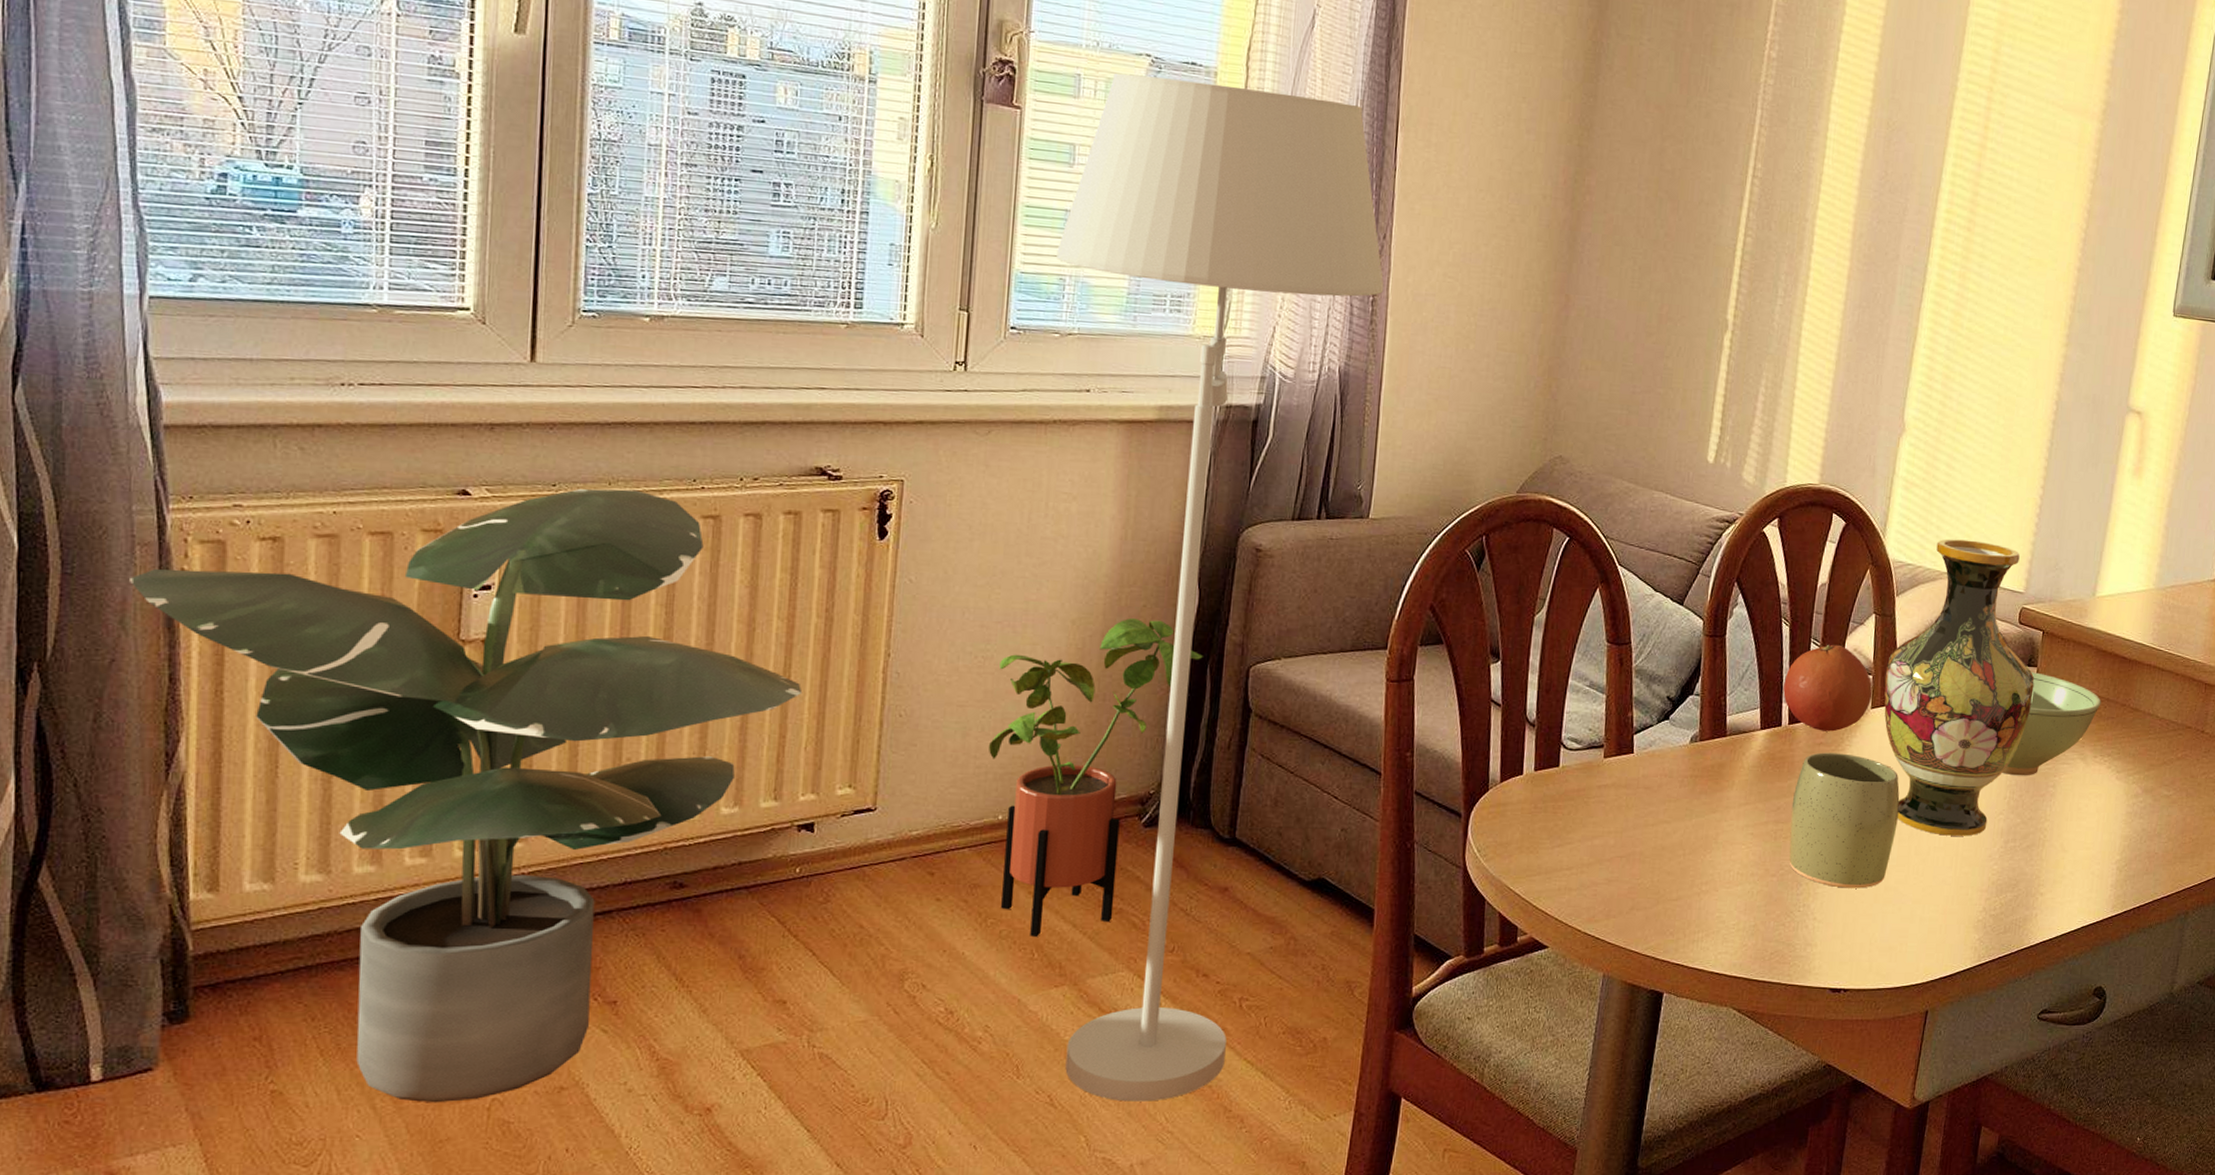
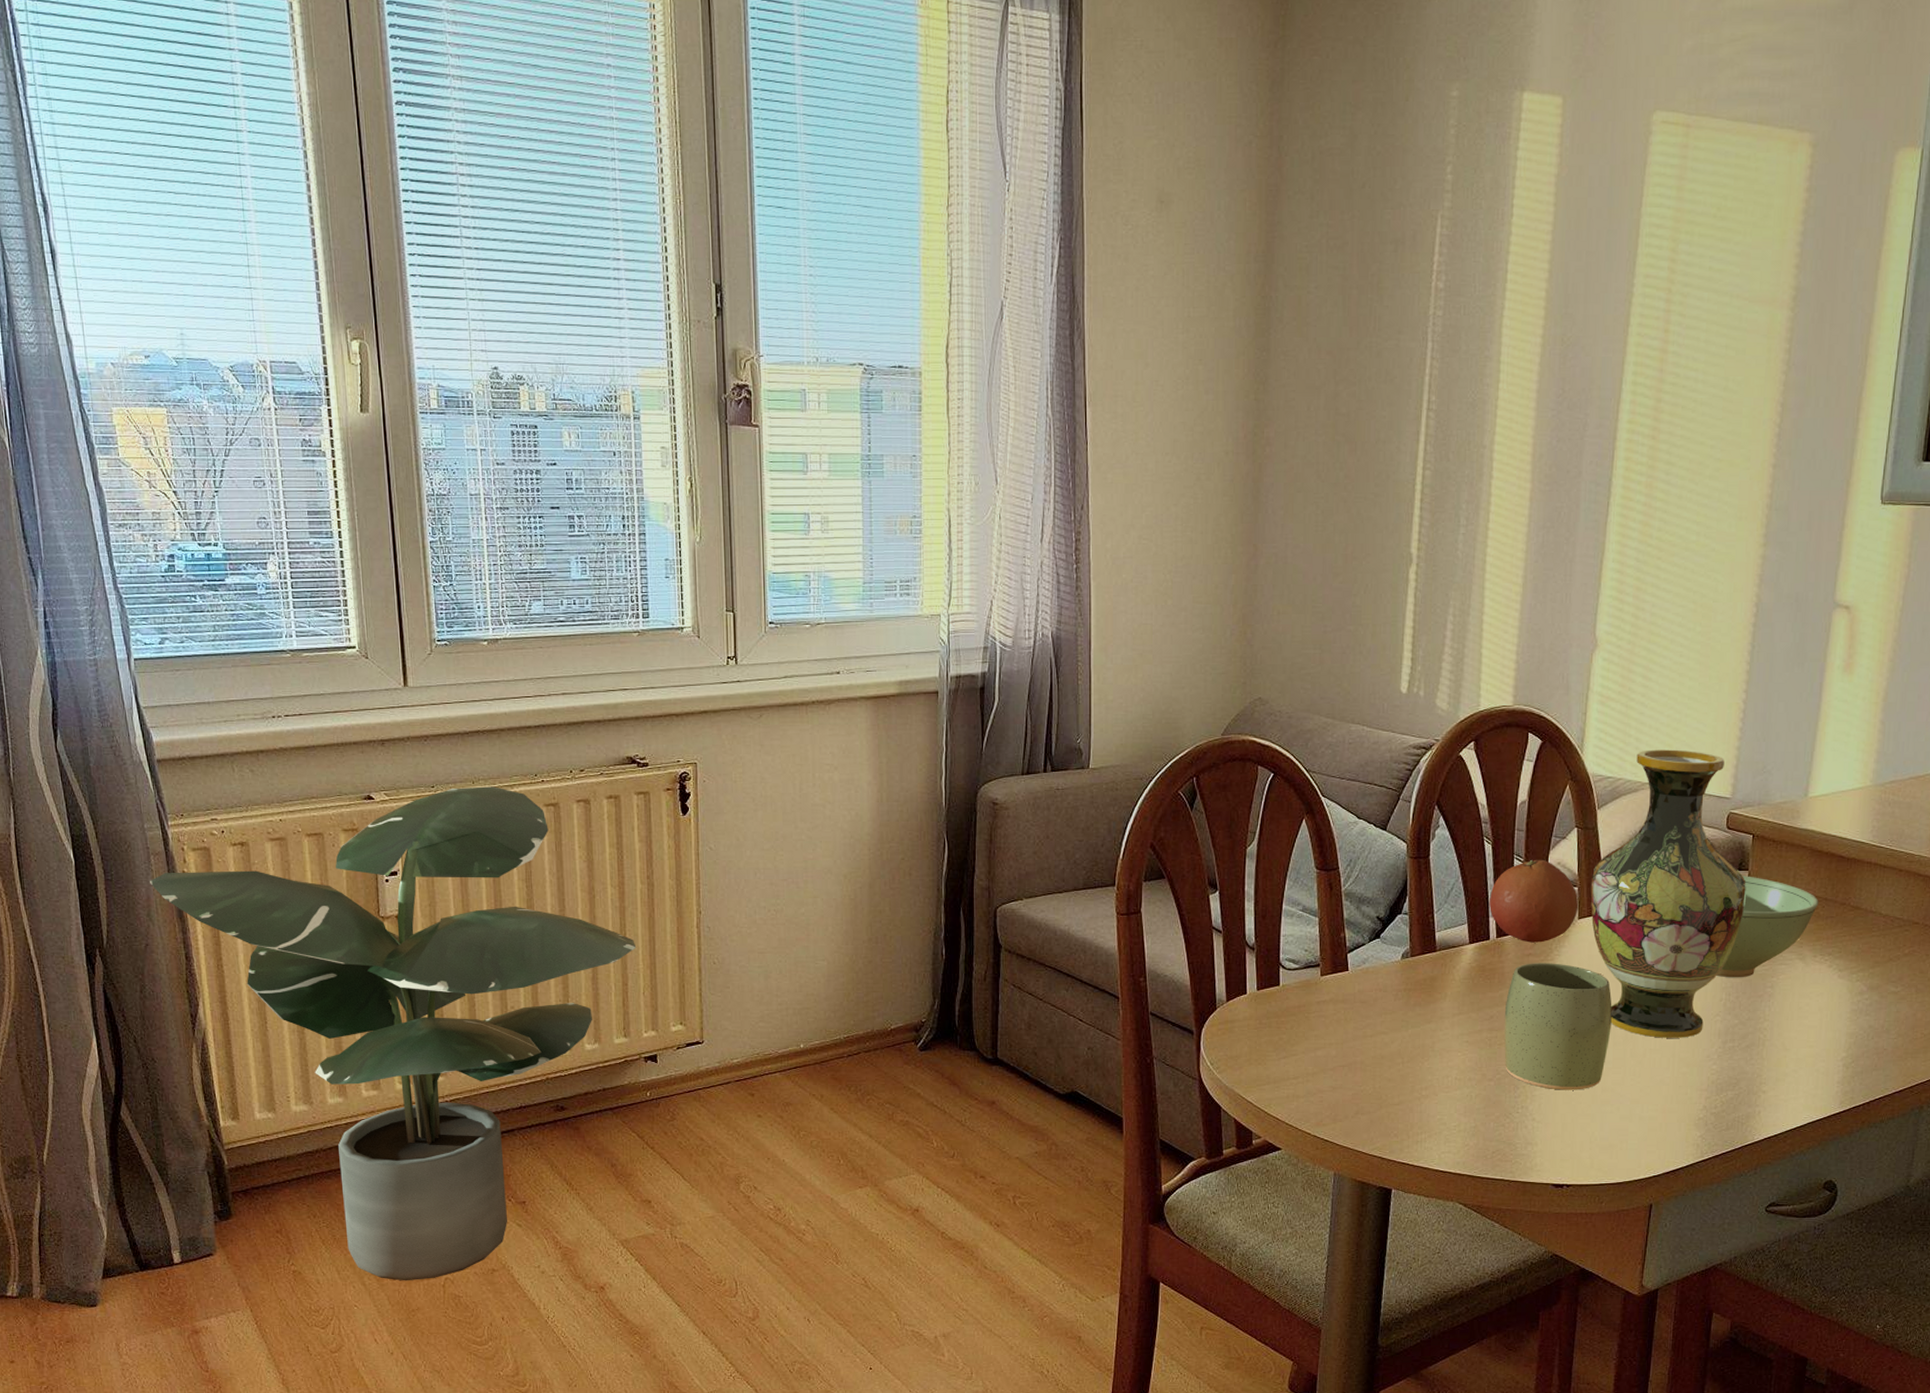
house plant: present [988,617,1204,936] -> none [786,870,957,1146]
floor lamp: present [1056,73,1384,1102] -> none [801,383,1085,1284]

